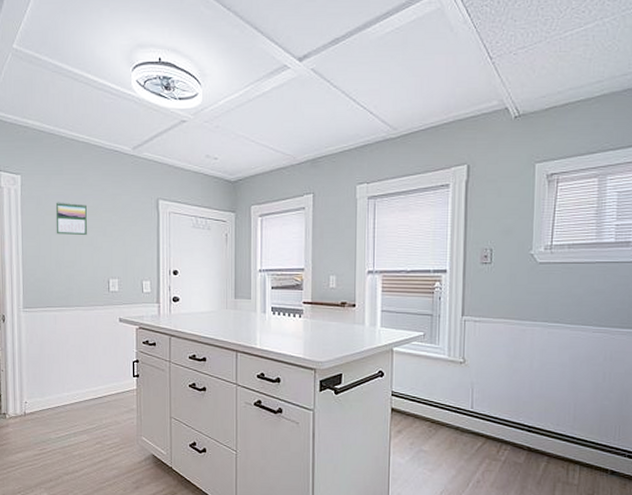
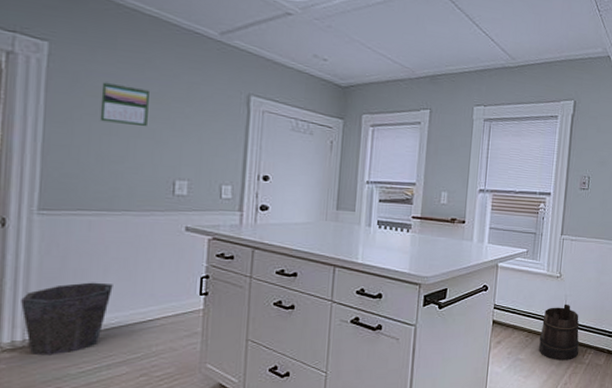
waste bin: none [18,365,74,423] -> present [21,282,113,356]
bucket: none [444,392,492,456] -> present [539,304,580,361]

